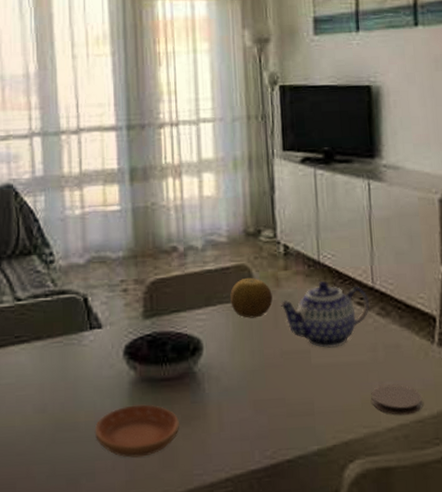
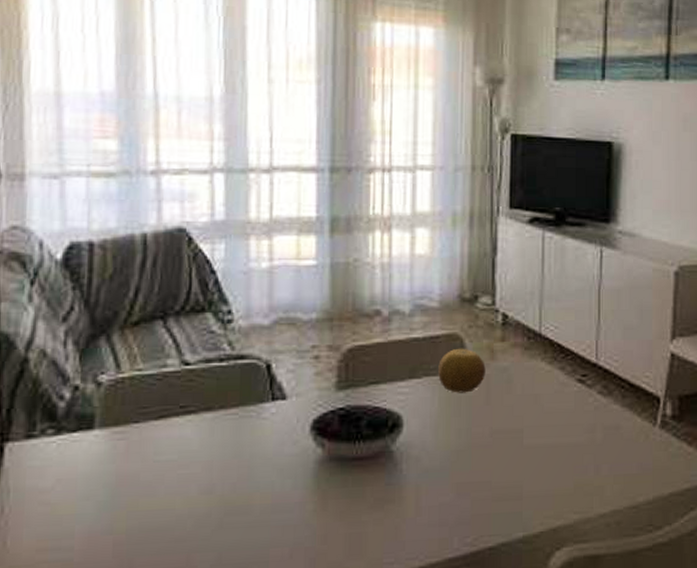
saucer: present [94,404,179,458] -> none [271,485,370,545]
teapot: present [280,280,369,348] -> none [493,354,590,428]
coaster: present [371,384,423,415] -> none [585,468,639,501]

